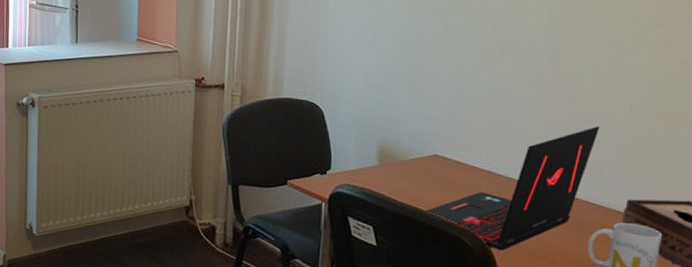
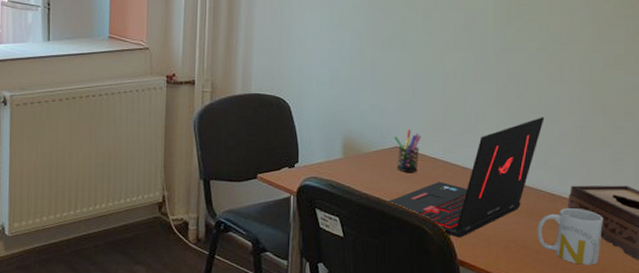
pen holder: none [433,136,463,182] -> present [394,129,421,172]

